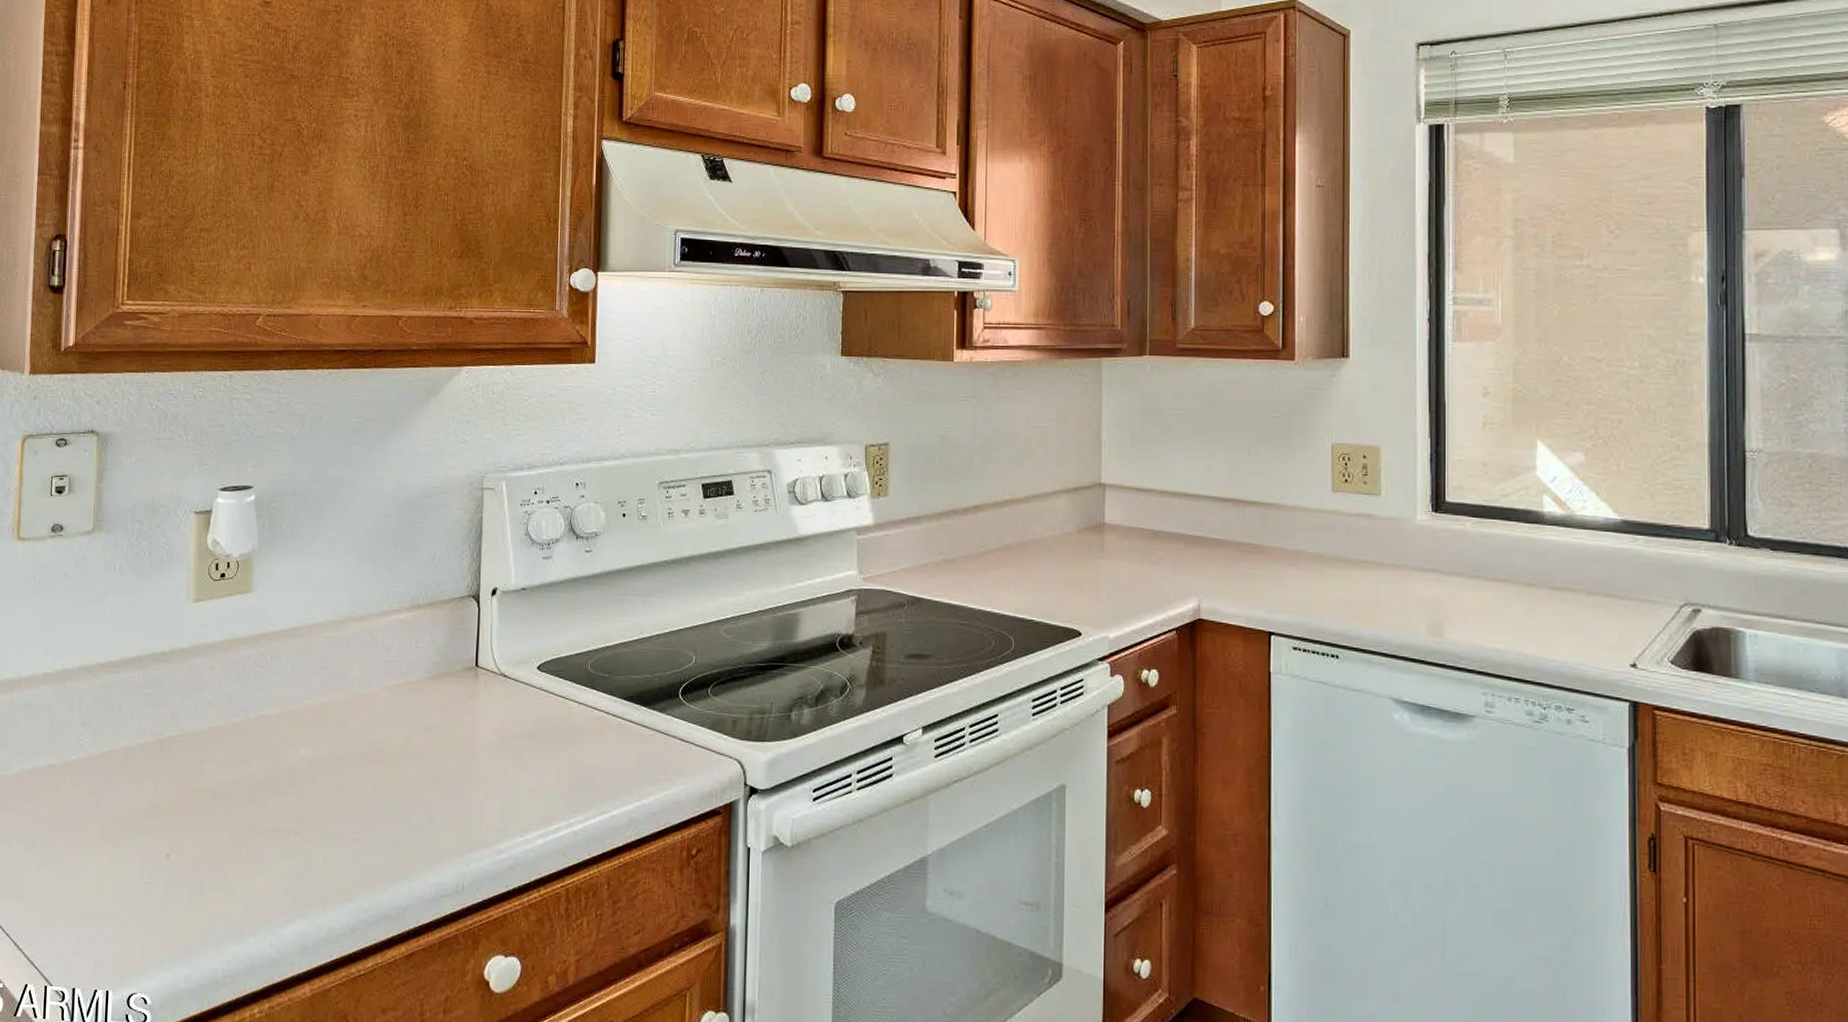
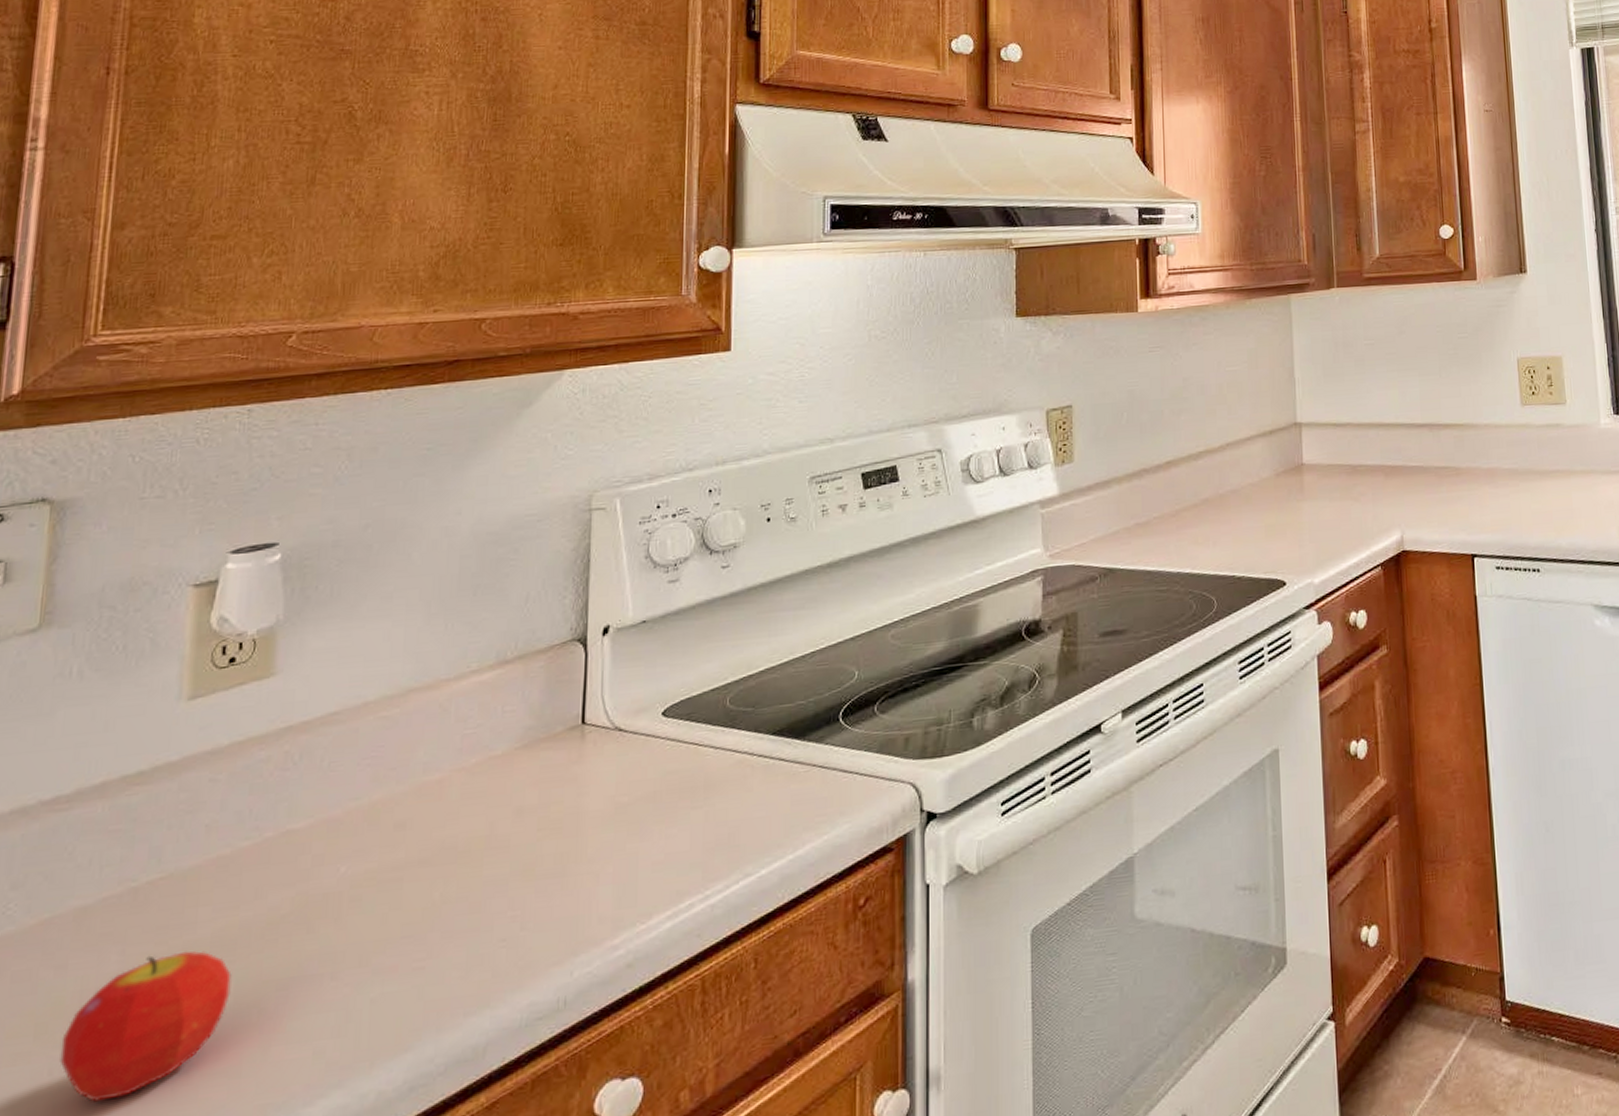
fruit: none [117,792,228,893] -> present [59,950,232,1102]

